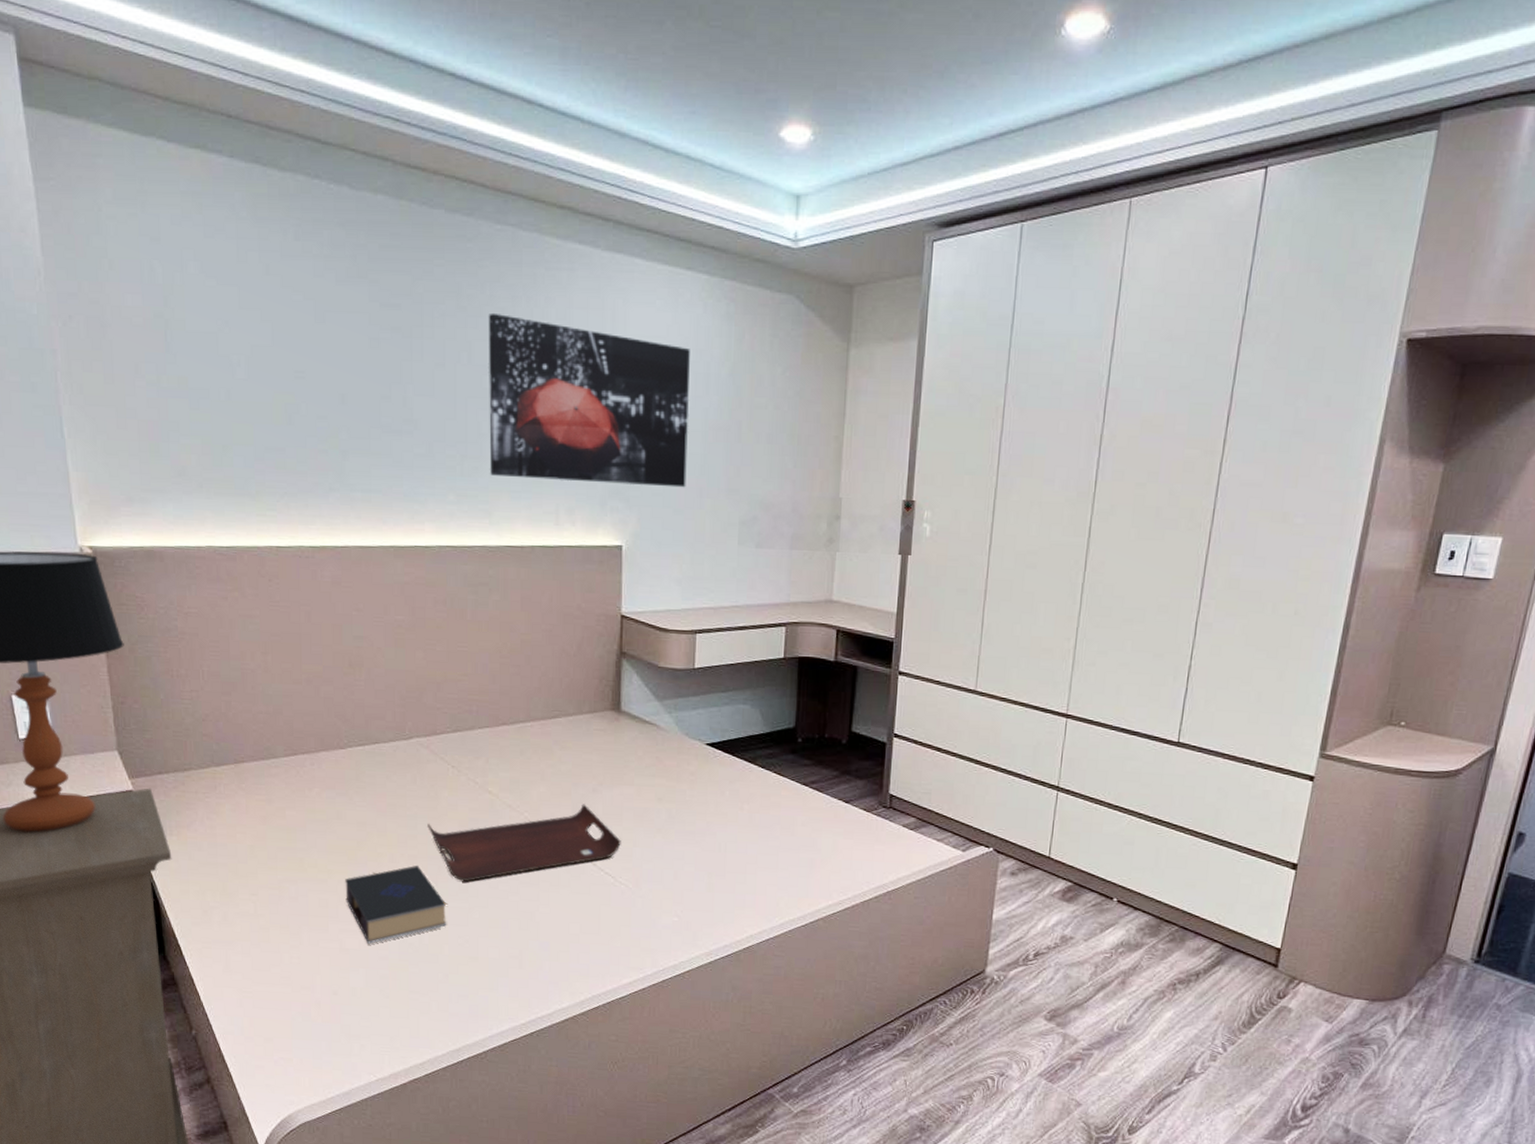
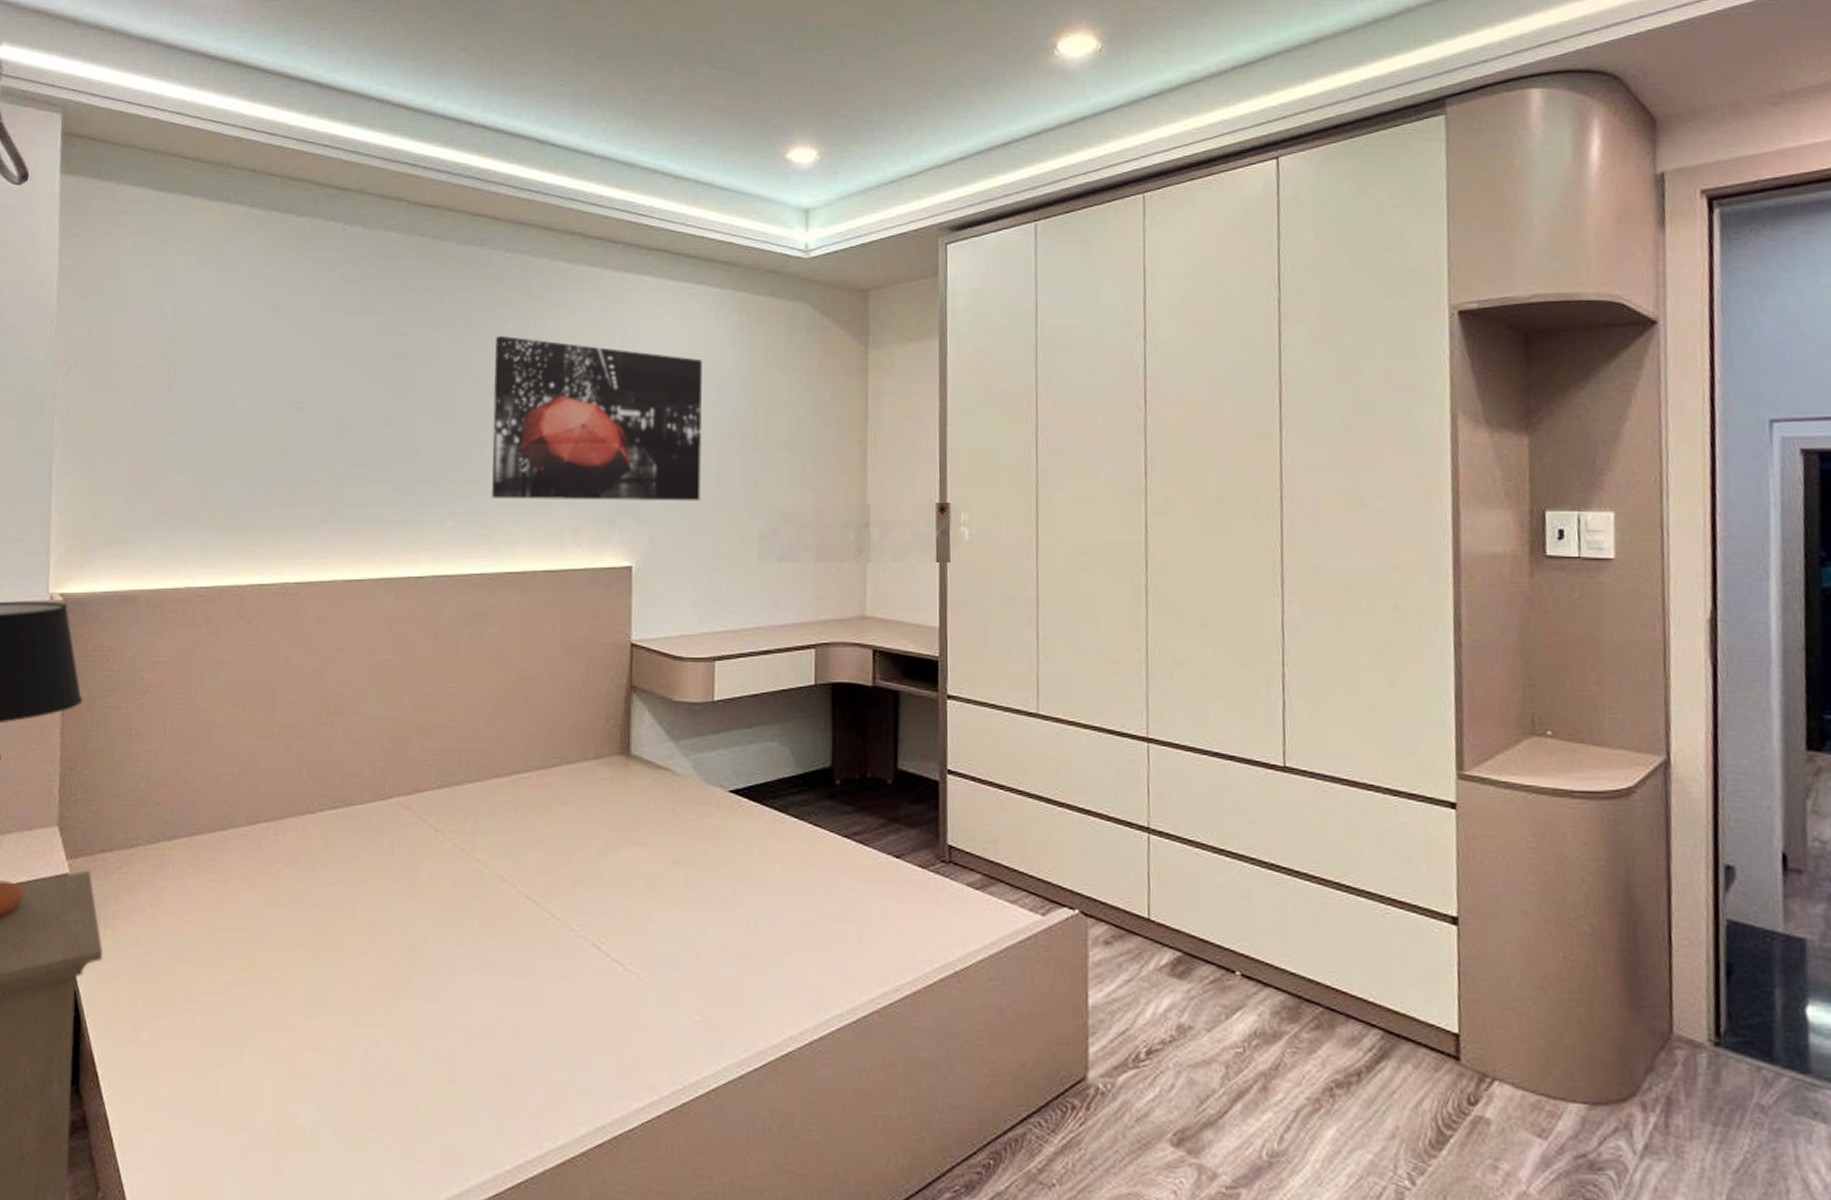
book: present [345,865,447,944] -> none [301,958,420,1064]
serving tray: present [427,804,621,882] -> none [403,871,631,976]

